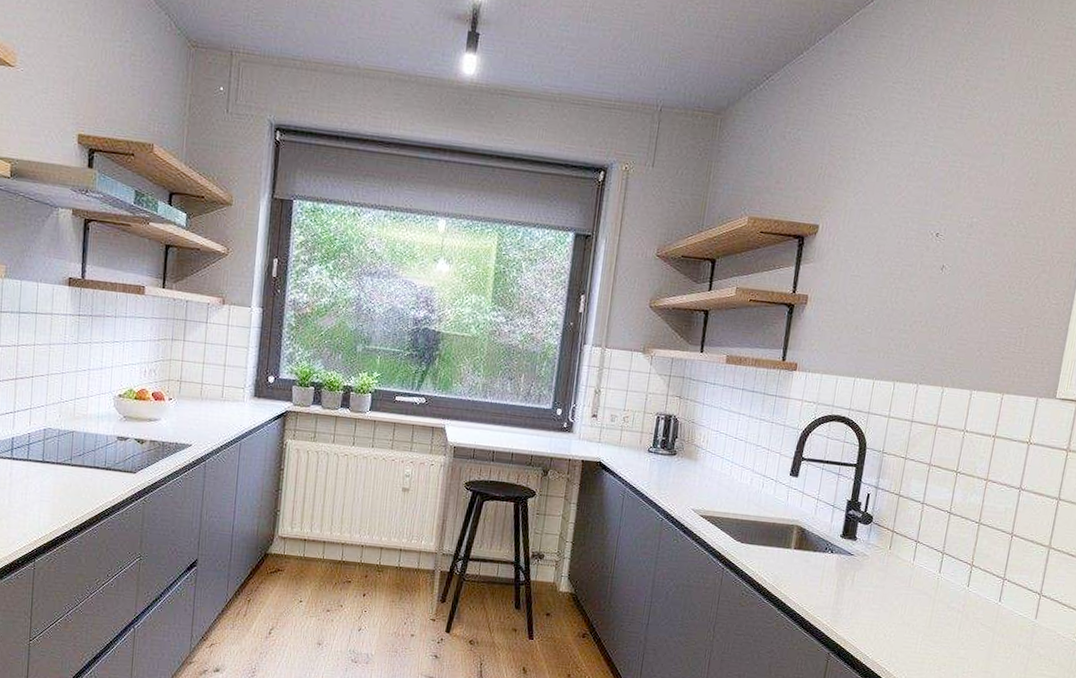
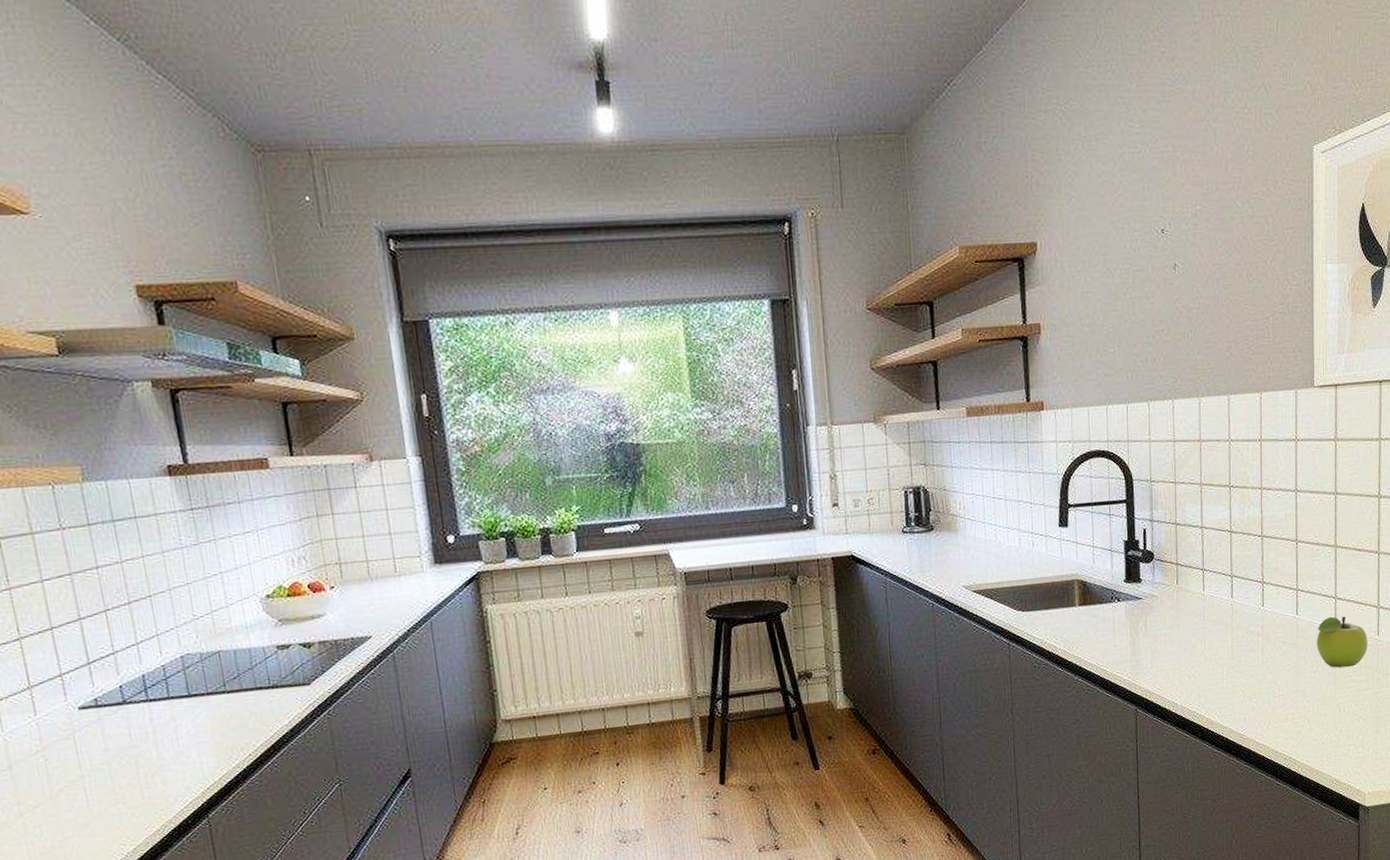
fruit: none [1013,610,1066,662] -> present [1317,616,1368,668]

